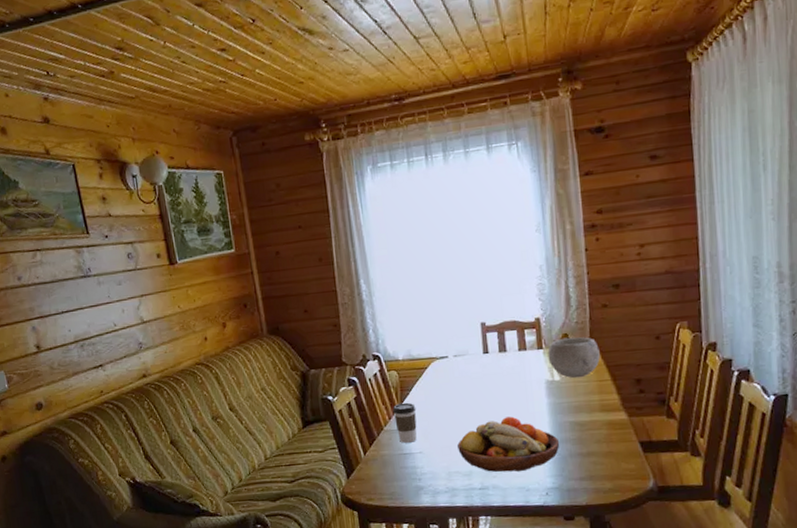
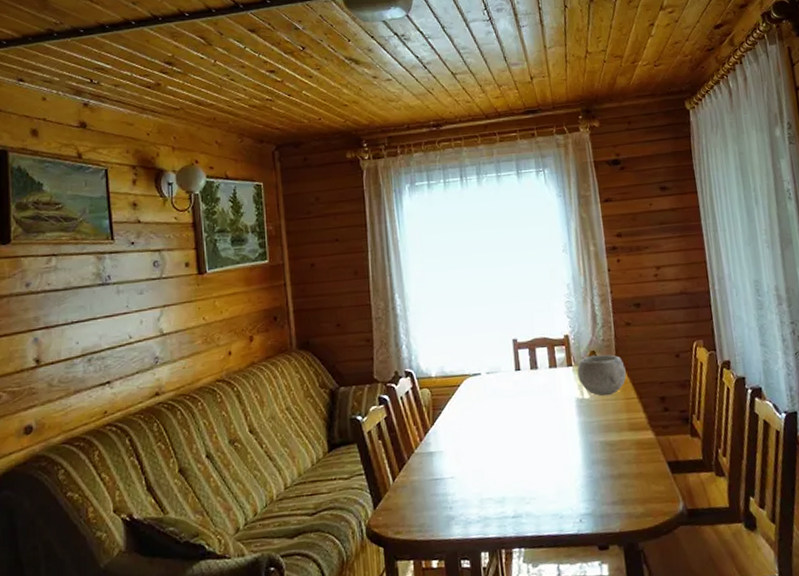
coffee cup: present [392,402,417,443] -> none [424,422,449,467]
fruit bowl: present [457,416,560,472] -> none [490,436,592,498]

